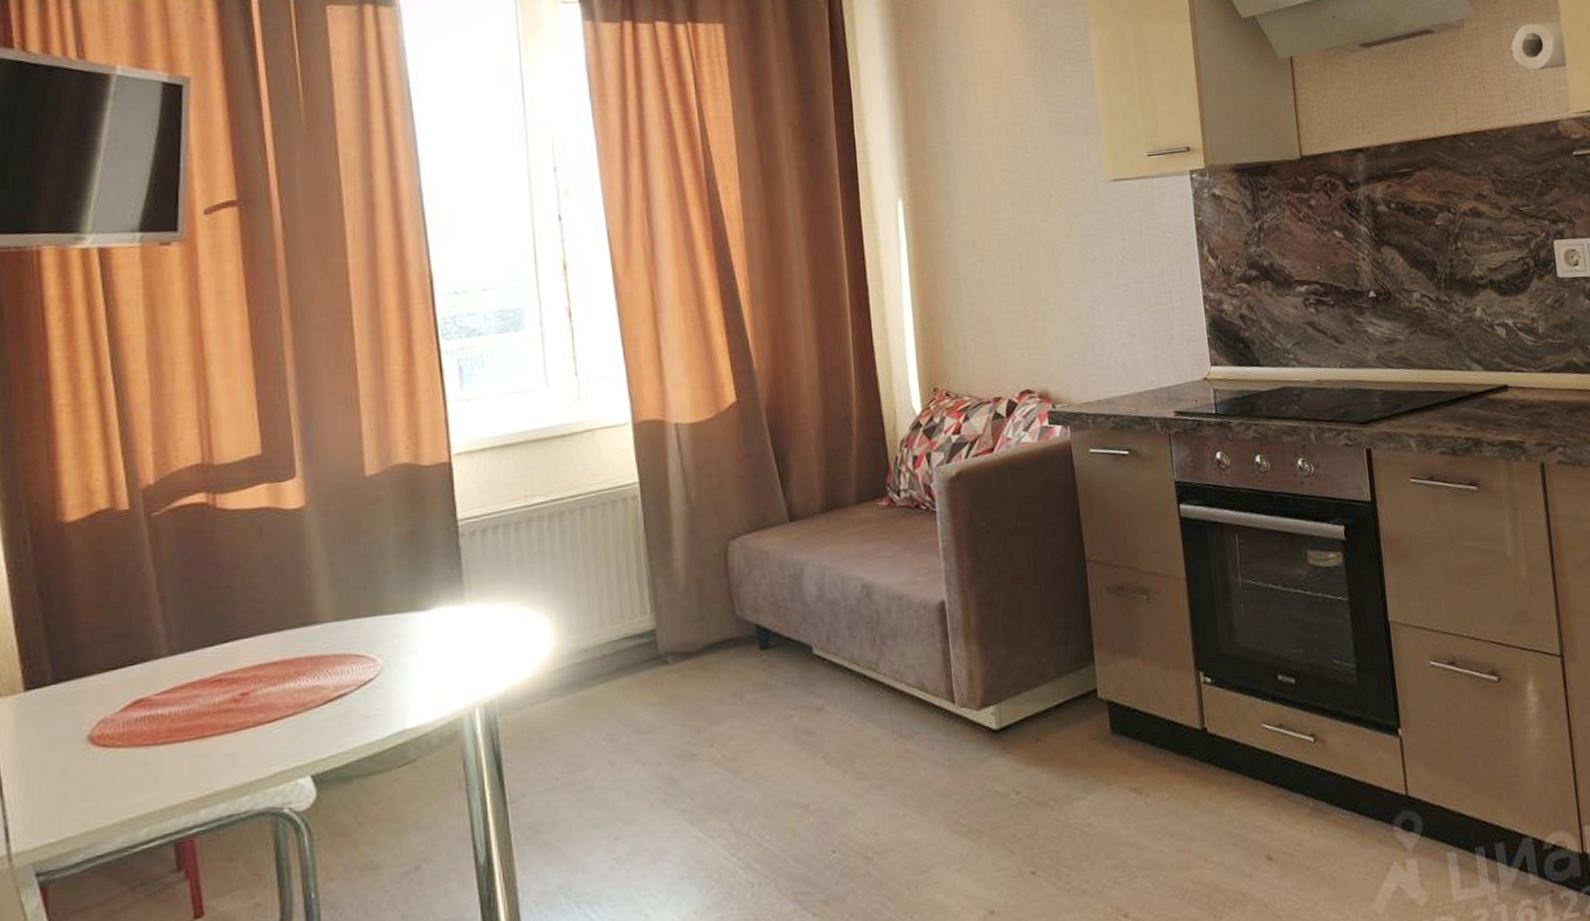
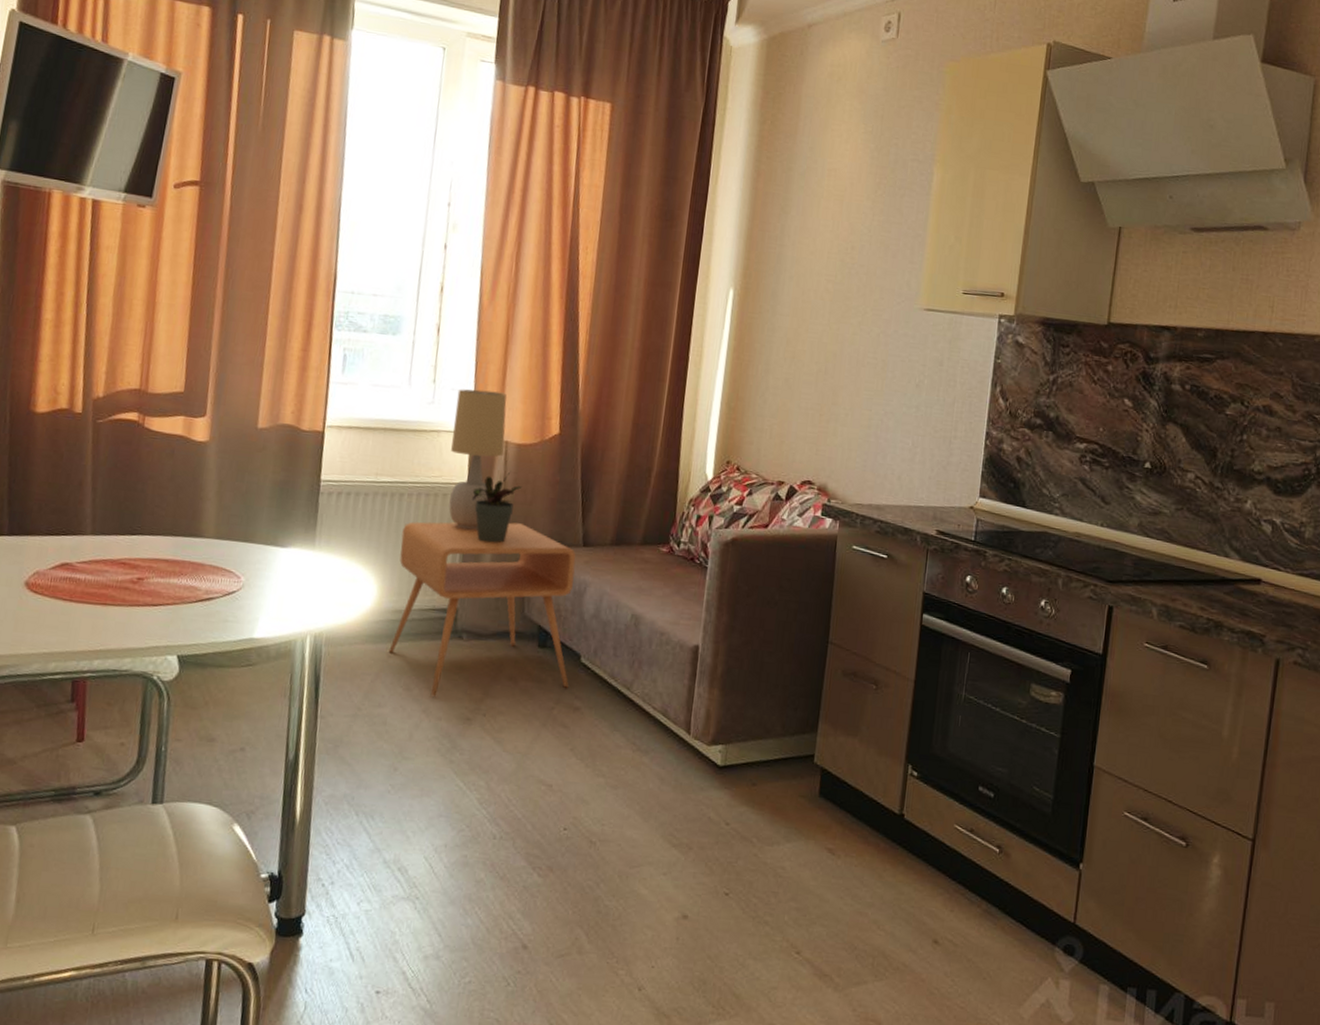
side table: none [570,513,804,741] -> present [388,521,576,697]
table lamp: none [607,369,676,537] -> present [449,389,507,530]
potted plant: none [648,455,705,546] -> present [473,470,523,544]

